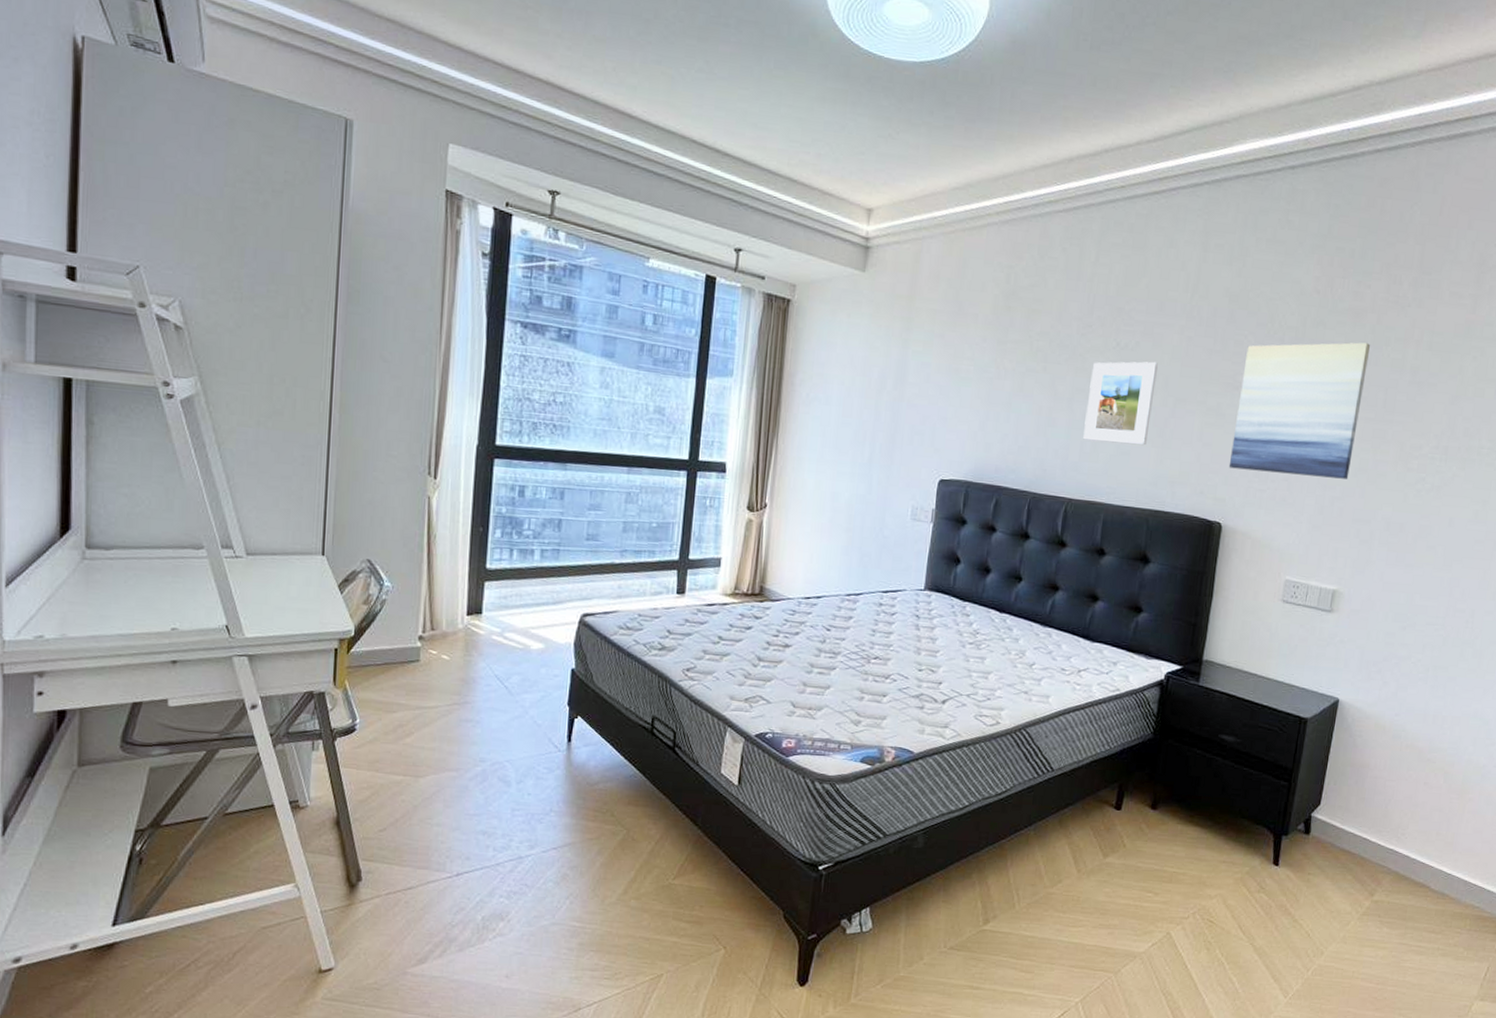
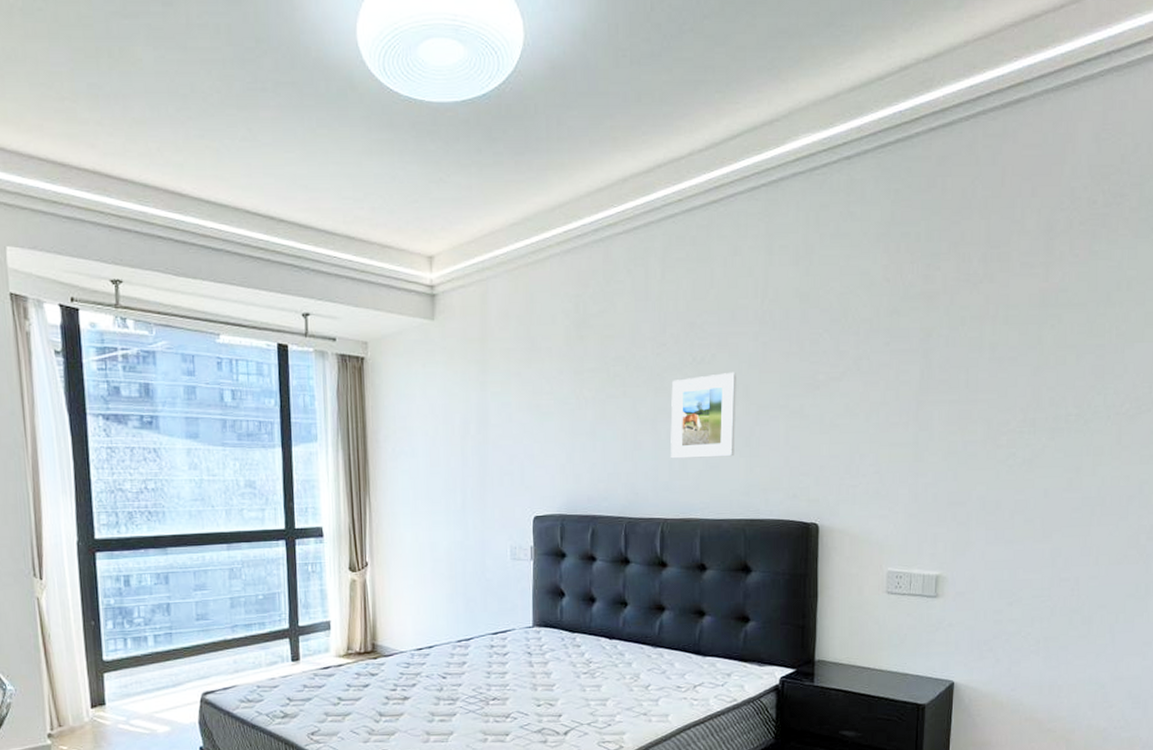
wall art: present [1228,342,1371,479] -> none [818,325,947,468]

